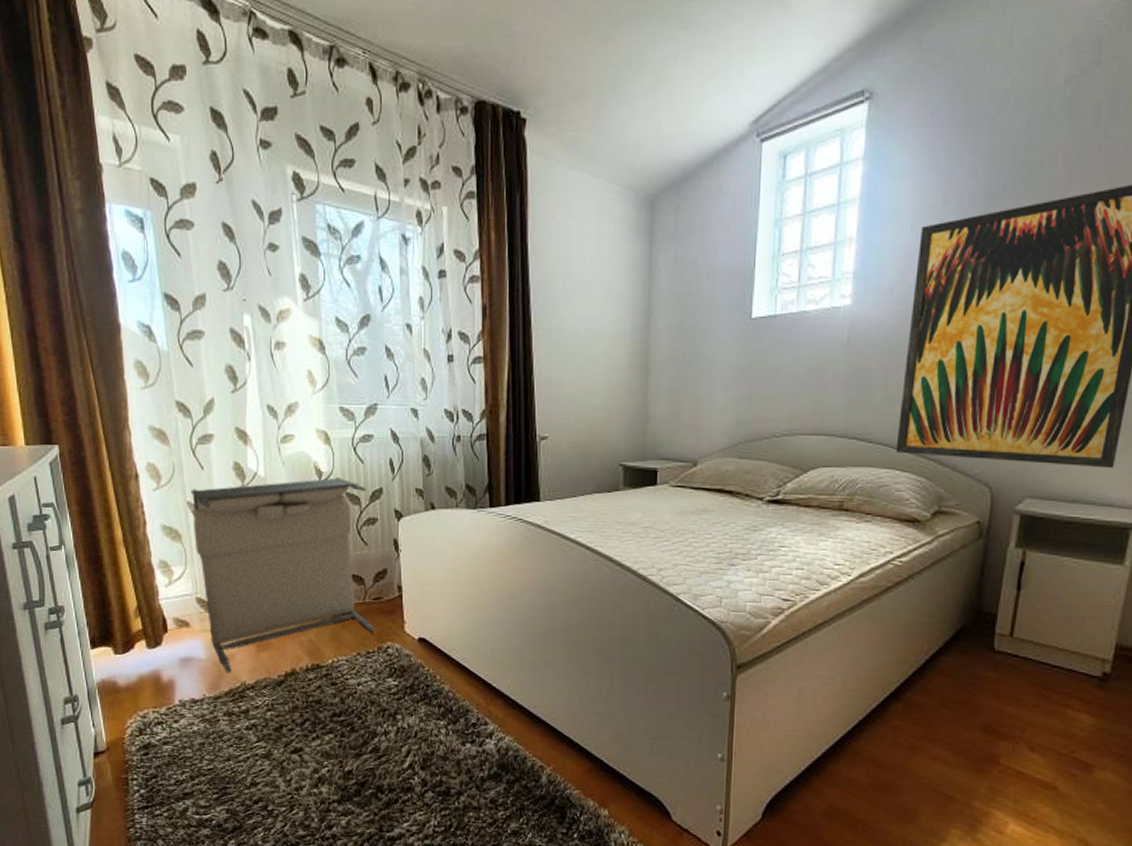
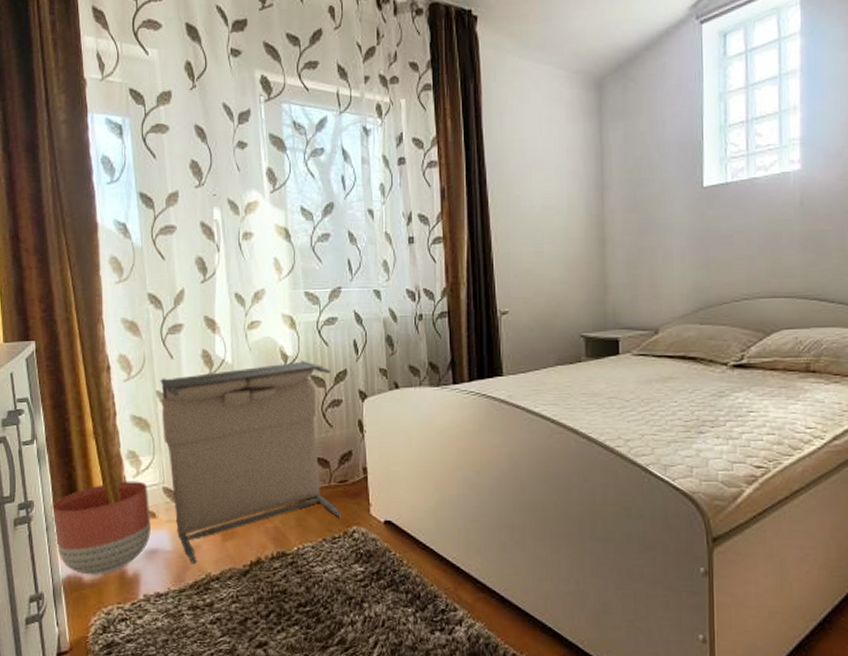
planter: none [82,590,185,679] -> present [51,481,151,574]

